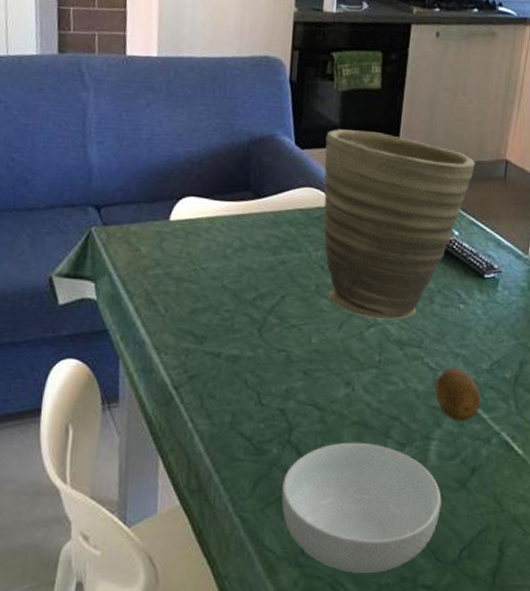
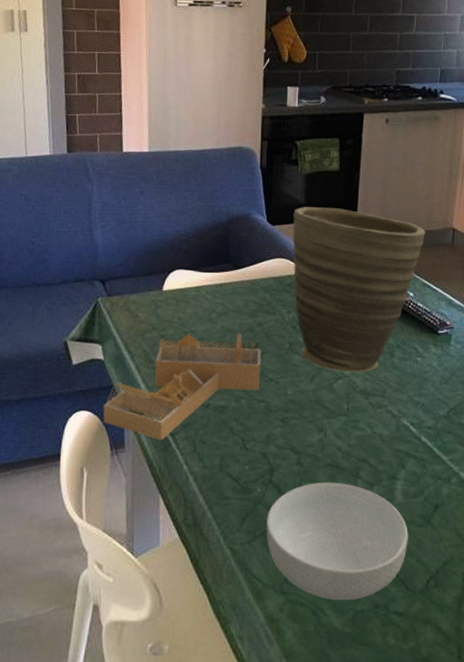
house frame: none [94,272,283,395] -> present [103,333,261,441]
fruit: present [434,368,482,421] -> none [398,415,441,463]

